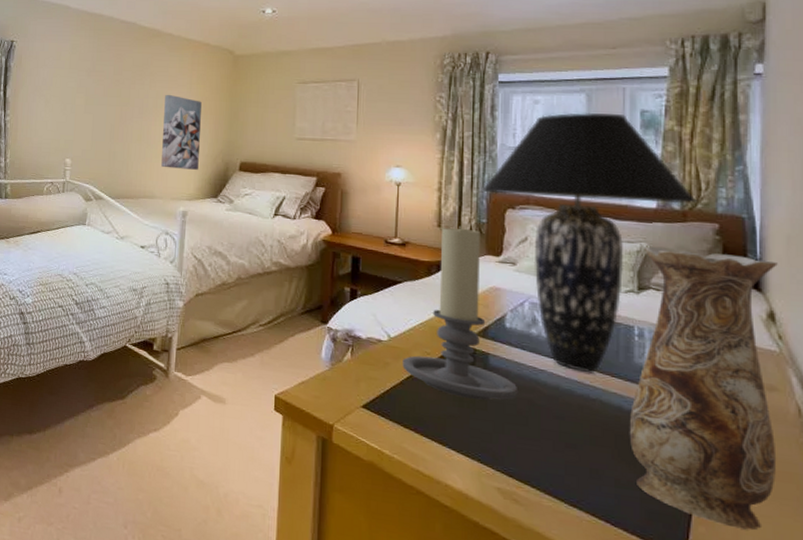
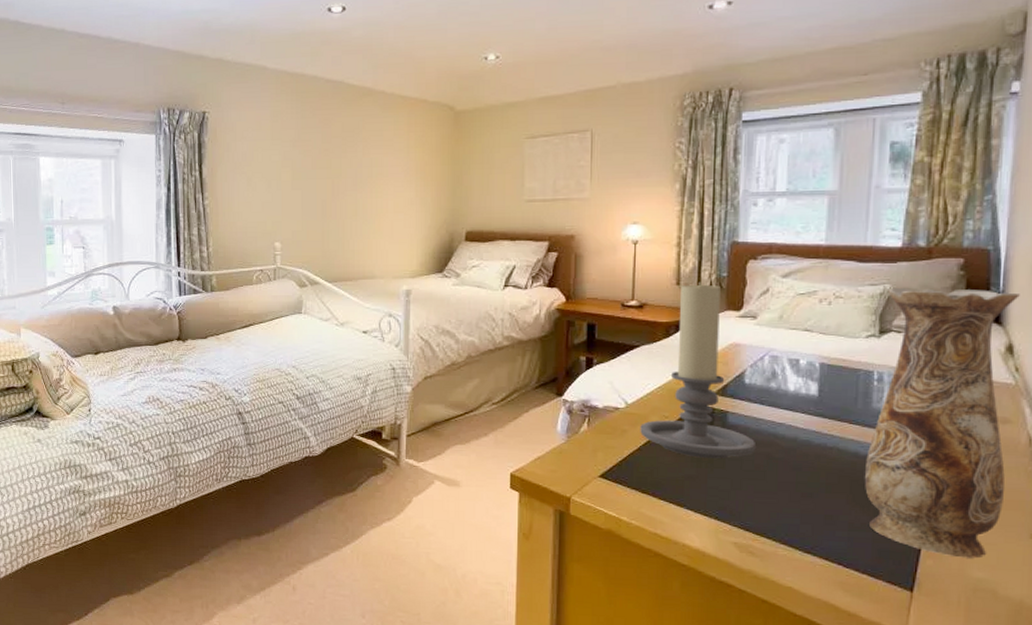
wall art: present [161,94,202,170] -> none [380,161,421,244]
table lamp: present [481,113,698,372] -> none [722,148,945,421]

